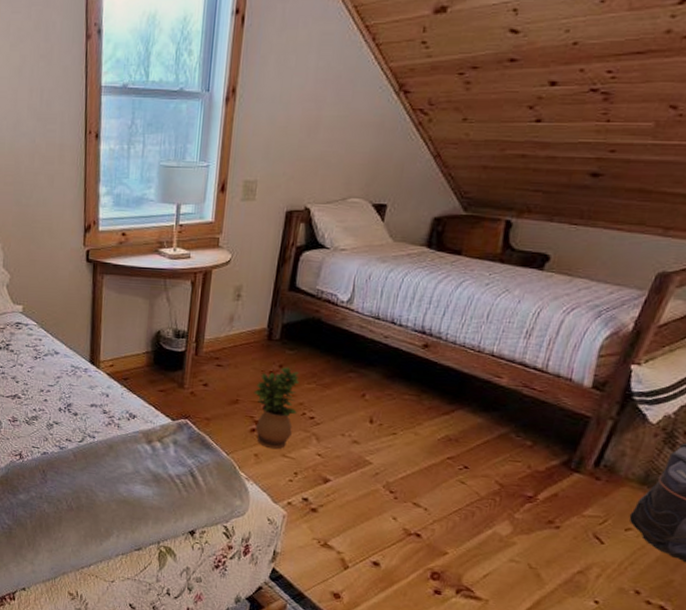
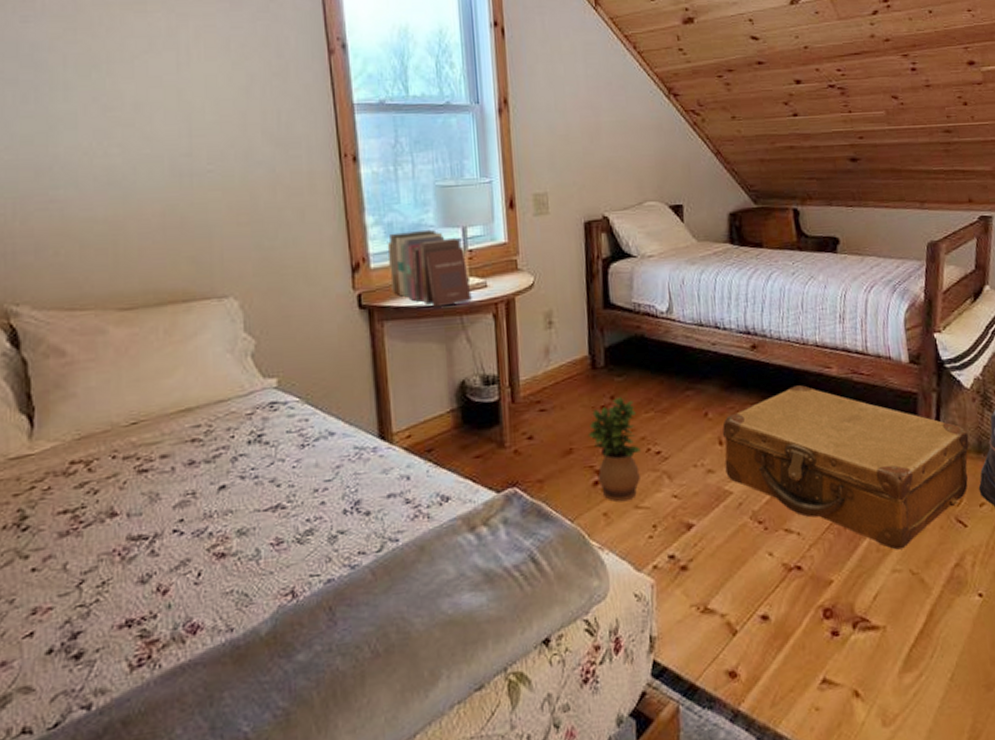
books: none [112,203,177,269] -> present [387,229,472,307]
suitcase: none [370,387,637,546] -> present [722,385,970,550]

